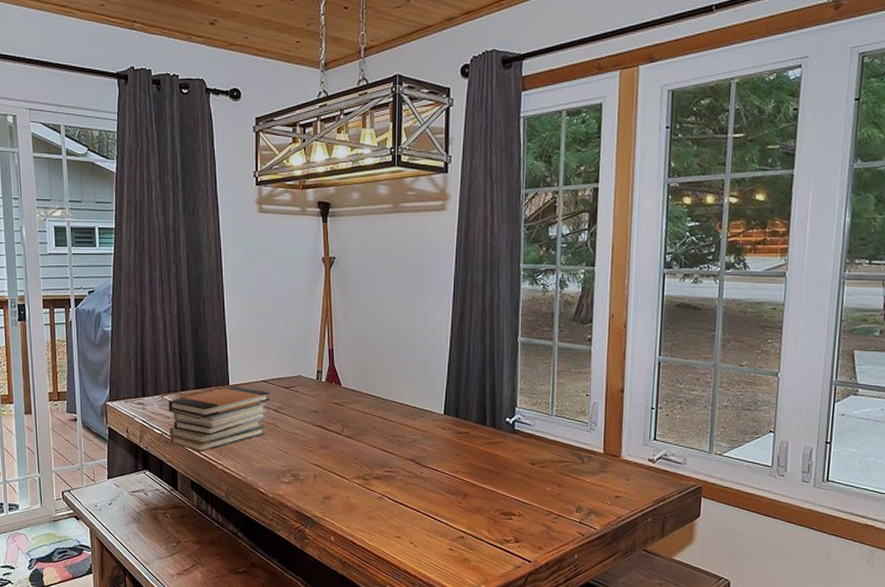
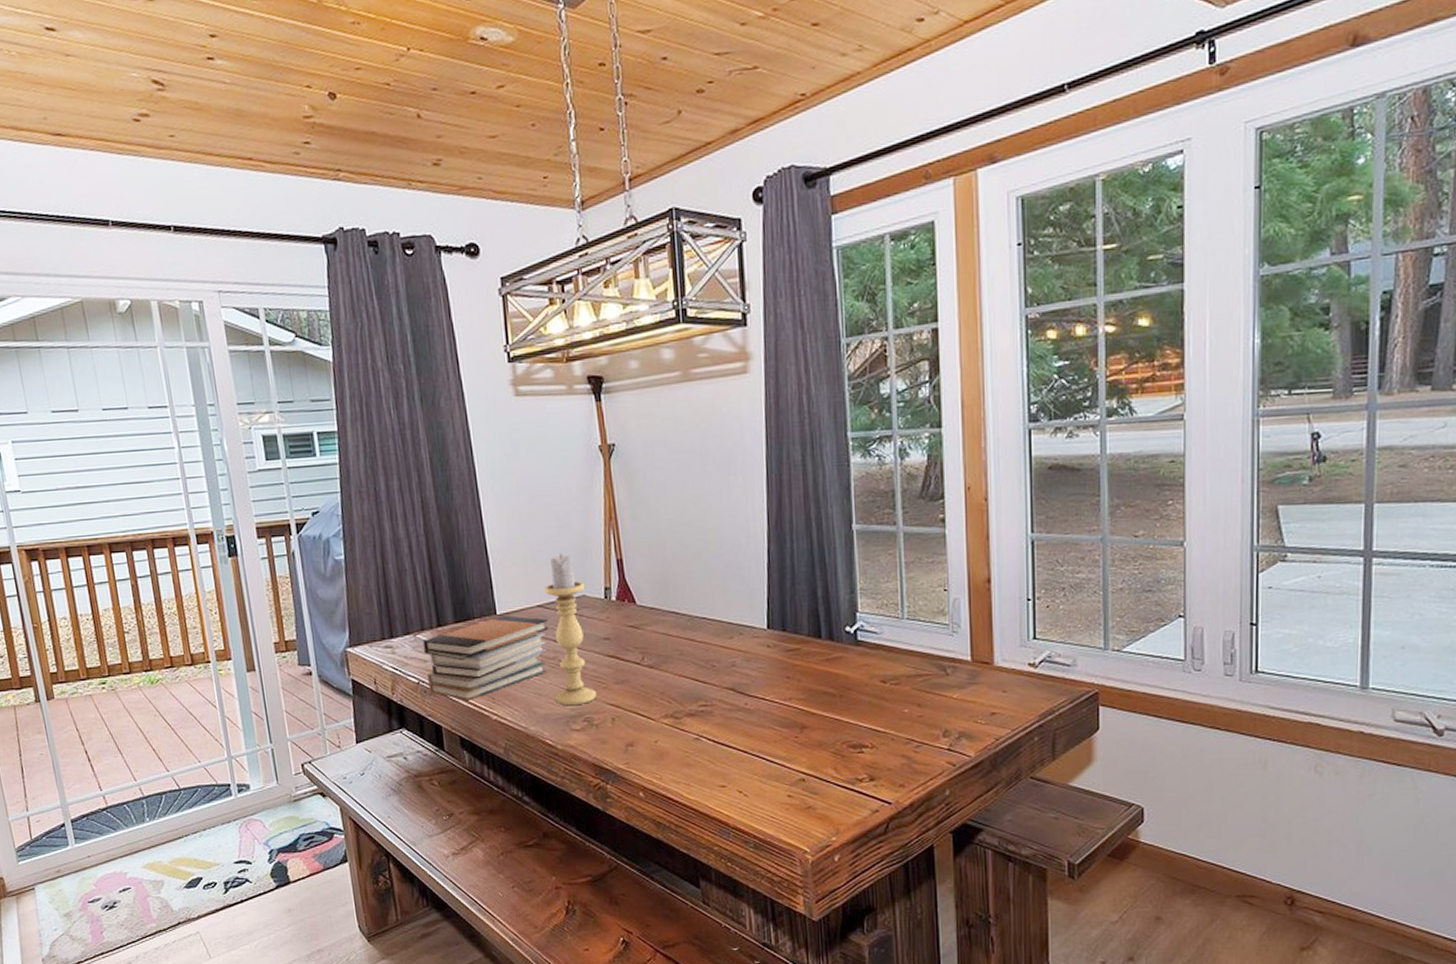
candle holder: none [269,340,303,463] -> present [544,553,596,706]

